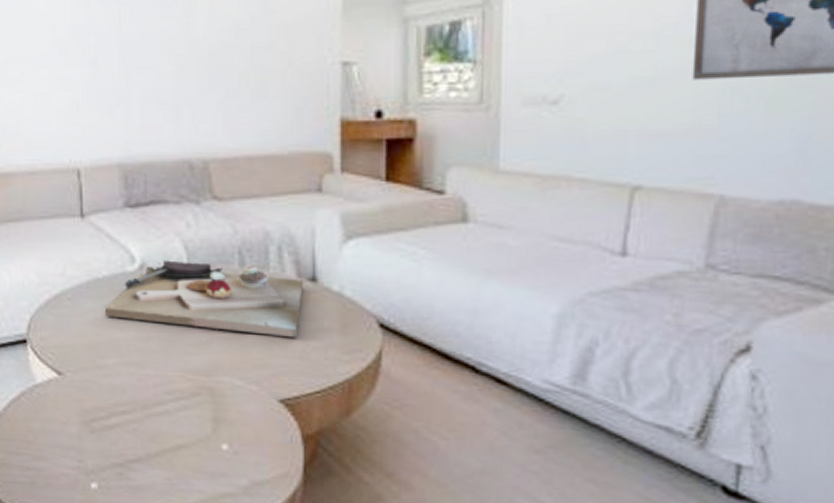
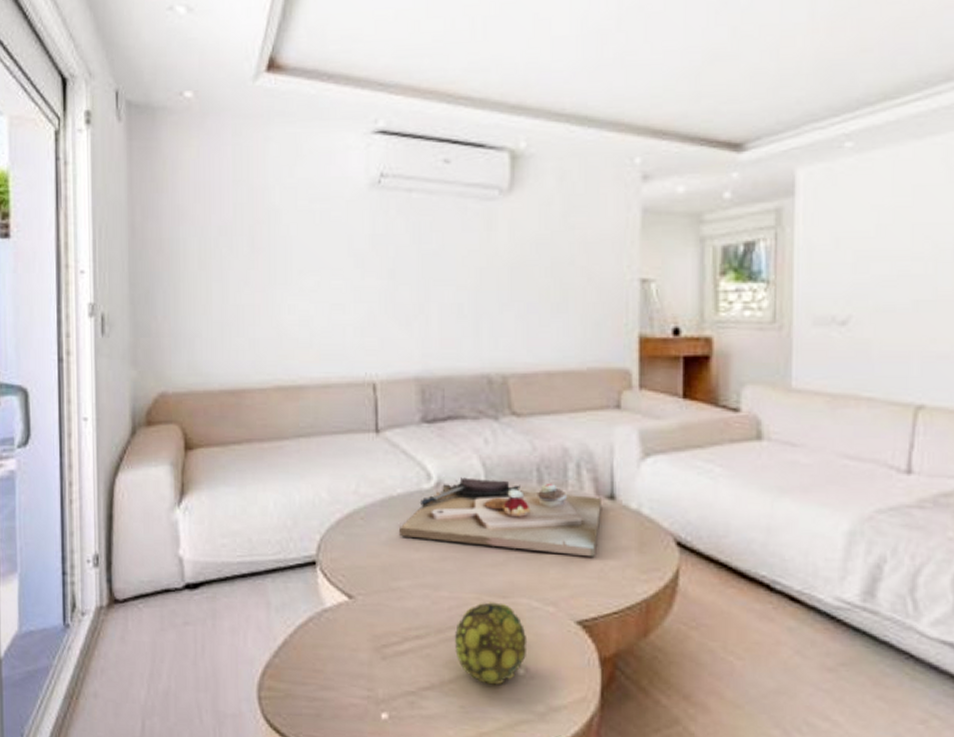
decorative ball: none [160,380,231,459] -> present [455,602,528,685]

